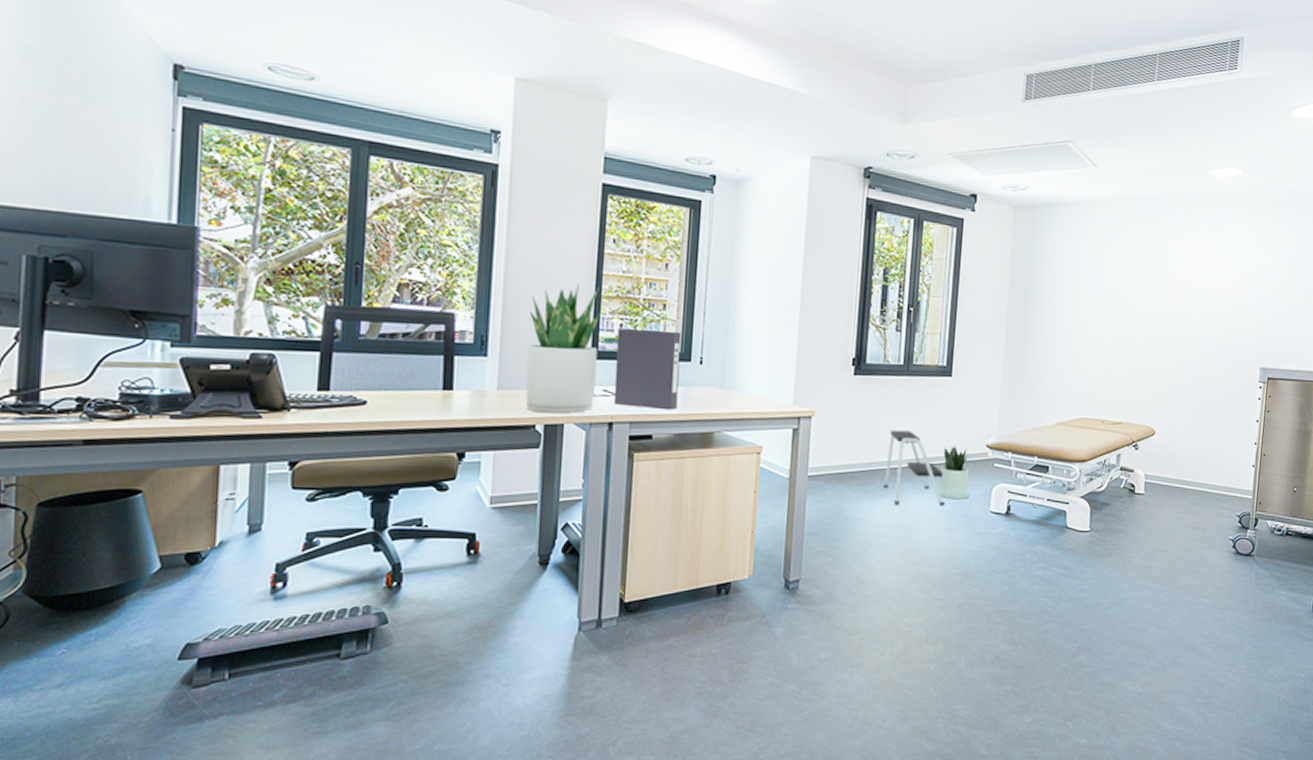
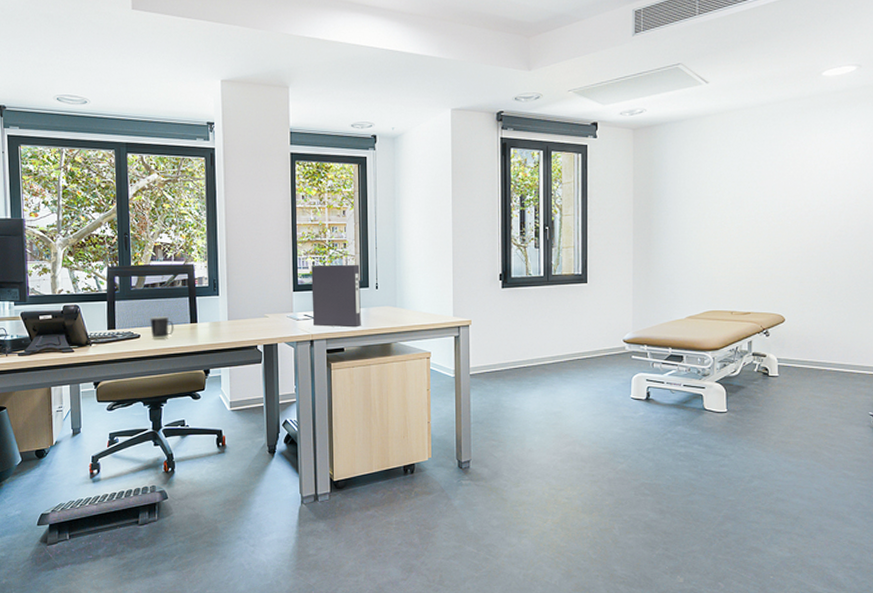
mug: none [382,377,418,409] -> present [150,316,174,339]
planter: present [524,283,601,414] -> none [246,233,299,336]
step stool: present [883,430,945,507] -> none [534,332,590,396]
planter: present [938,446,971,500] -> none [582,343,612,389]

